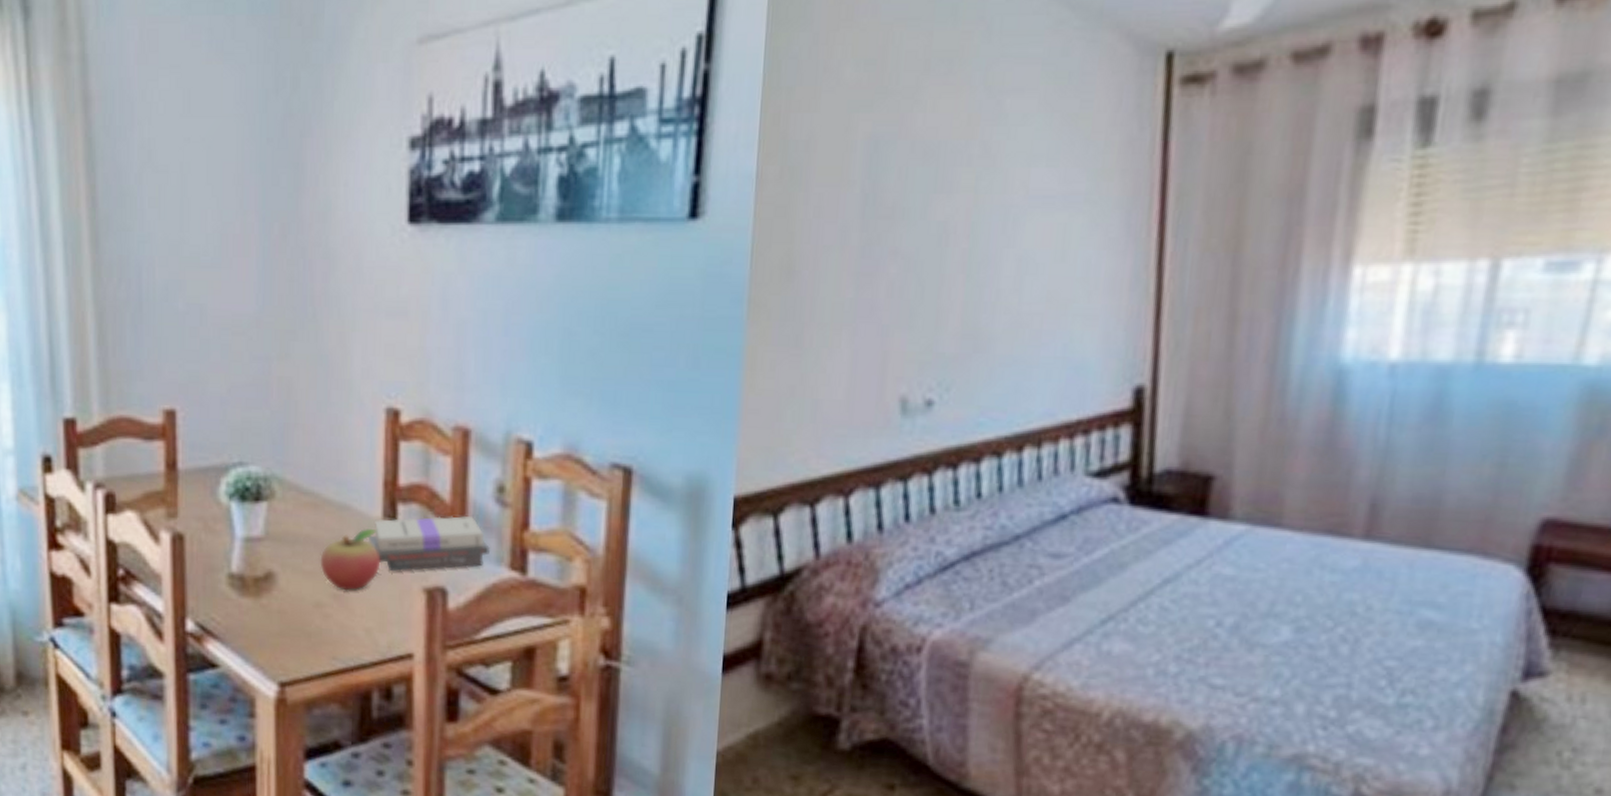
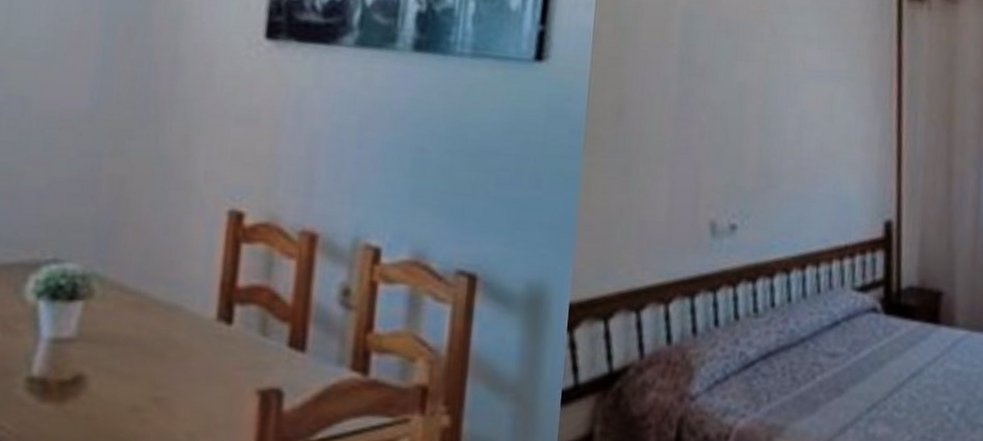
fruit: present [320,529,381,591] -> none [140,330,212,394]
books: present [368,516,490,571] -> none [198,317,331,373]

